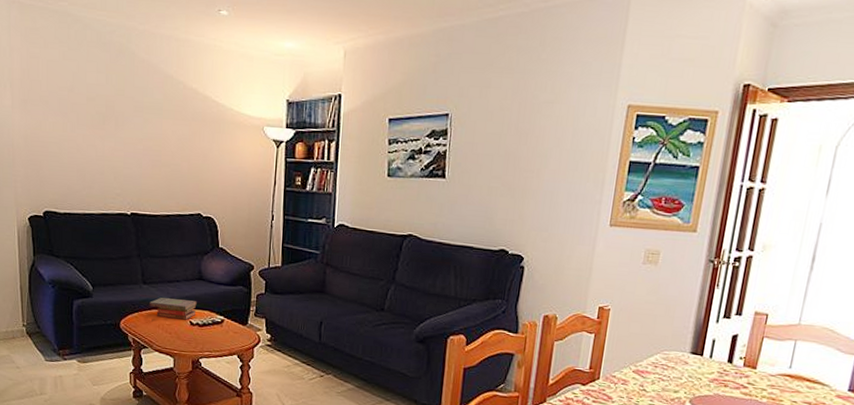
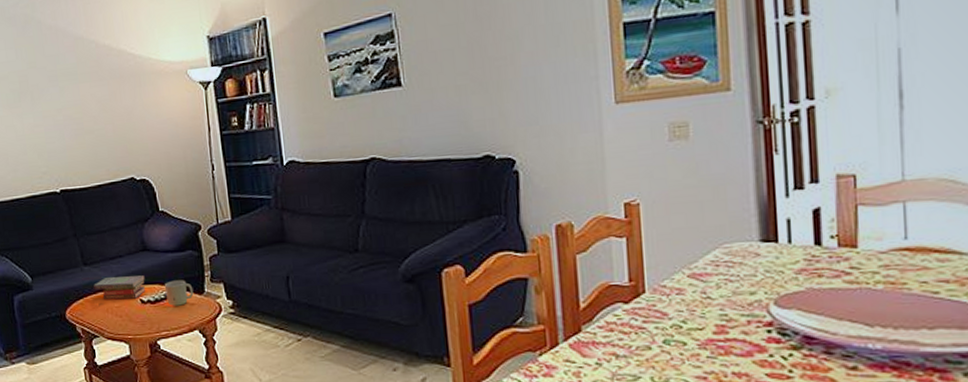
mug: none [213,309,238,332] -> present [164,280,194,306]

